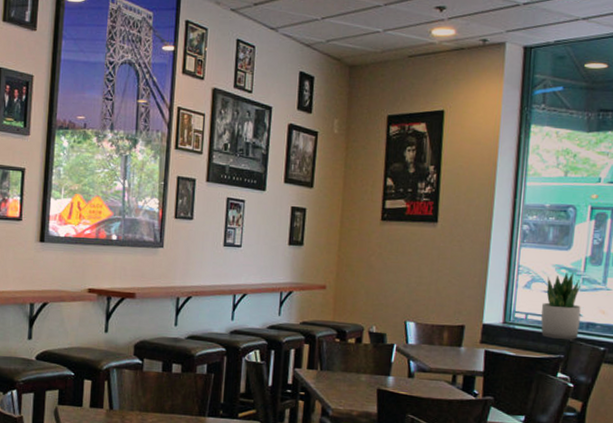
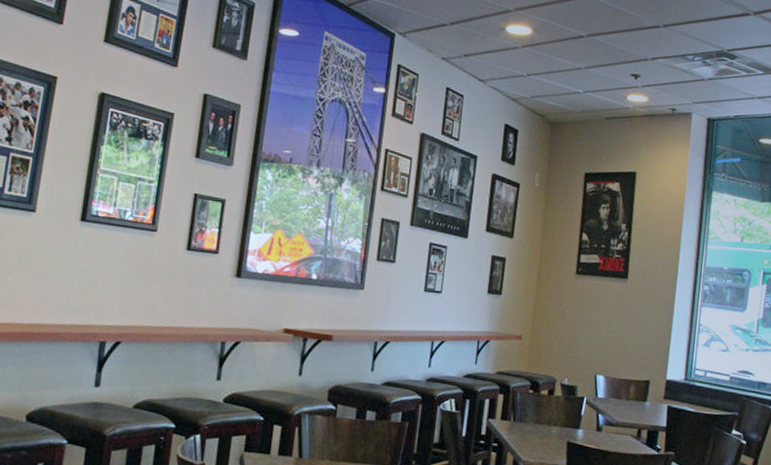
planter: present [541,272,581,340] -> none [718,333,754,398]

